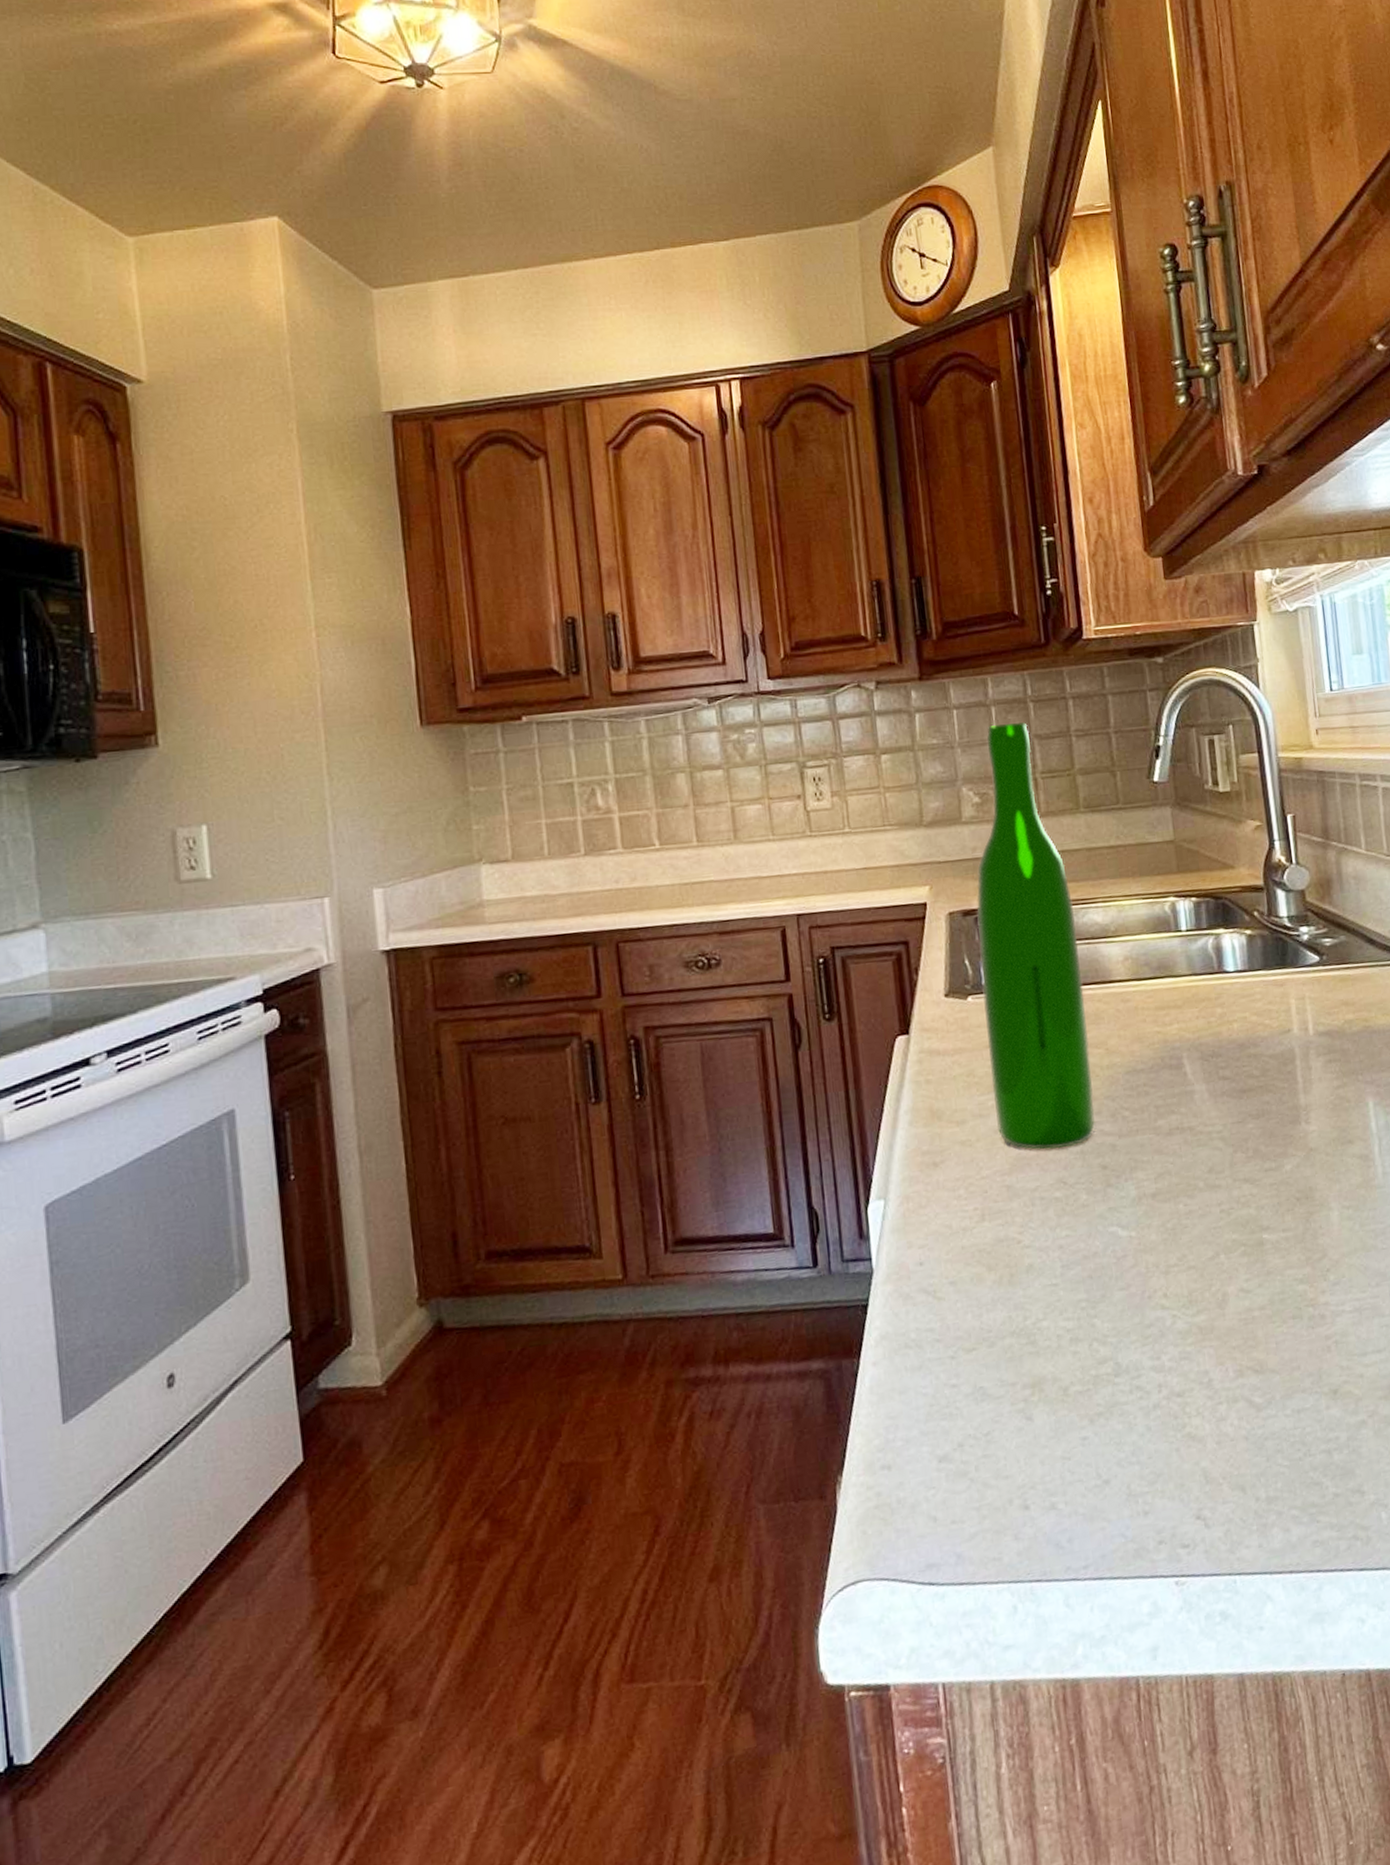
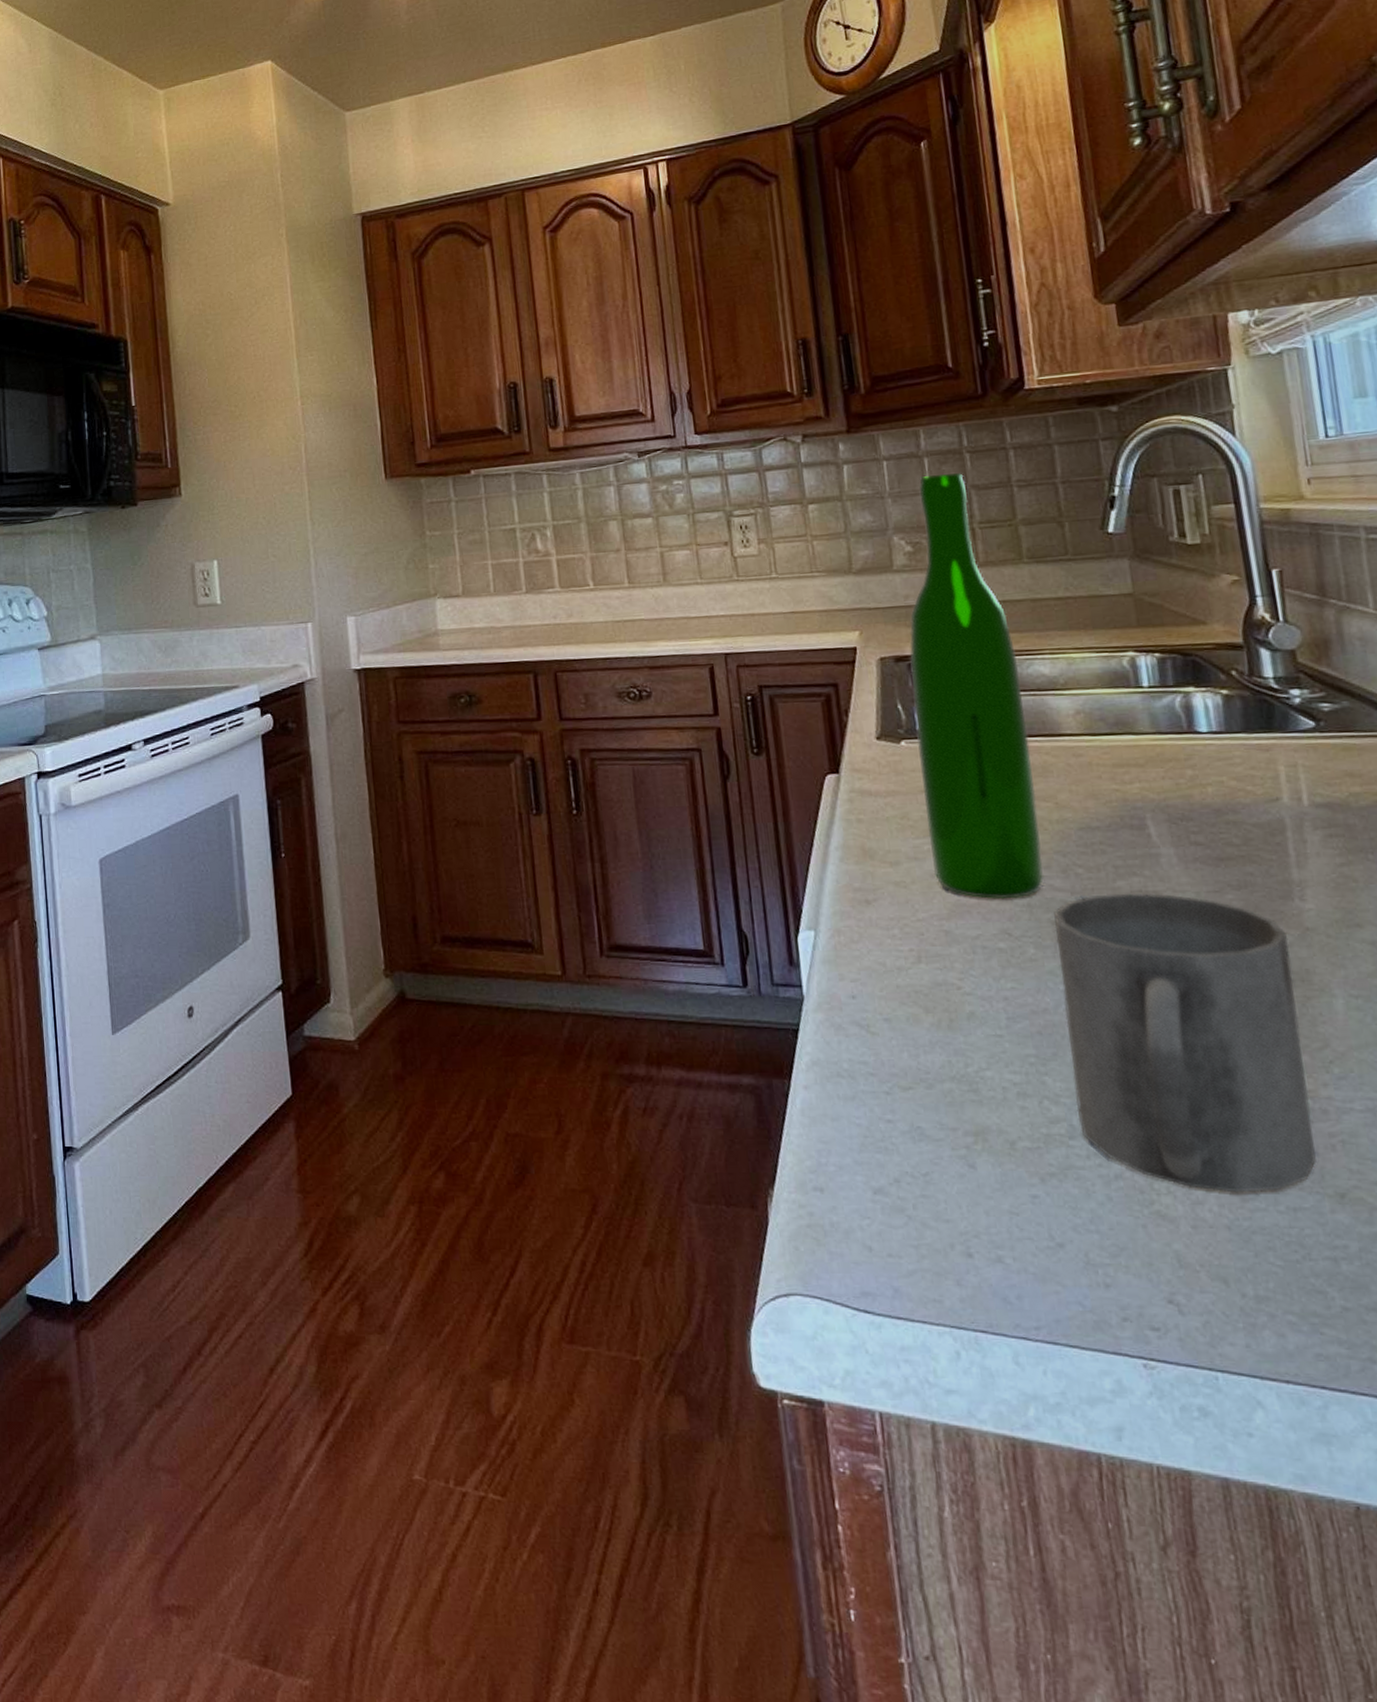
mug: none [1104,1128,1316,1407] -> present [1054,892,1316,1193]

